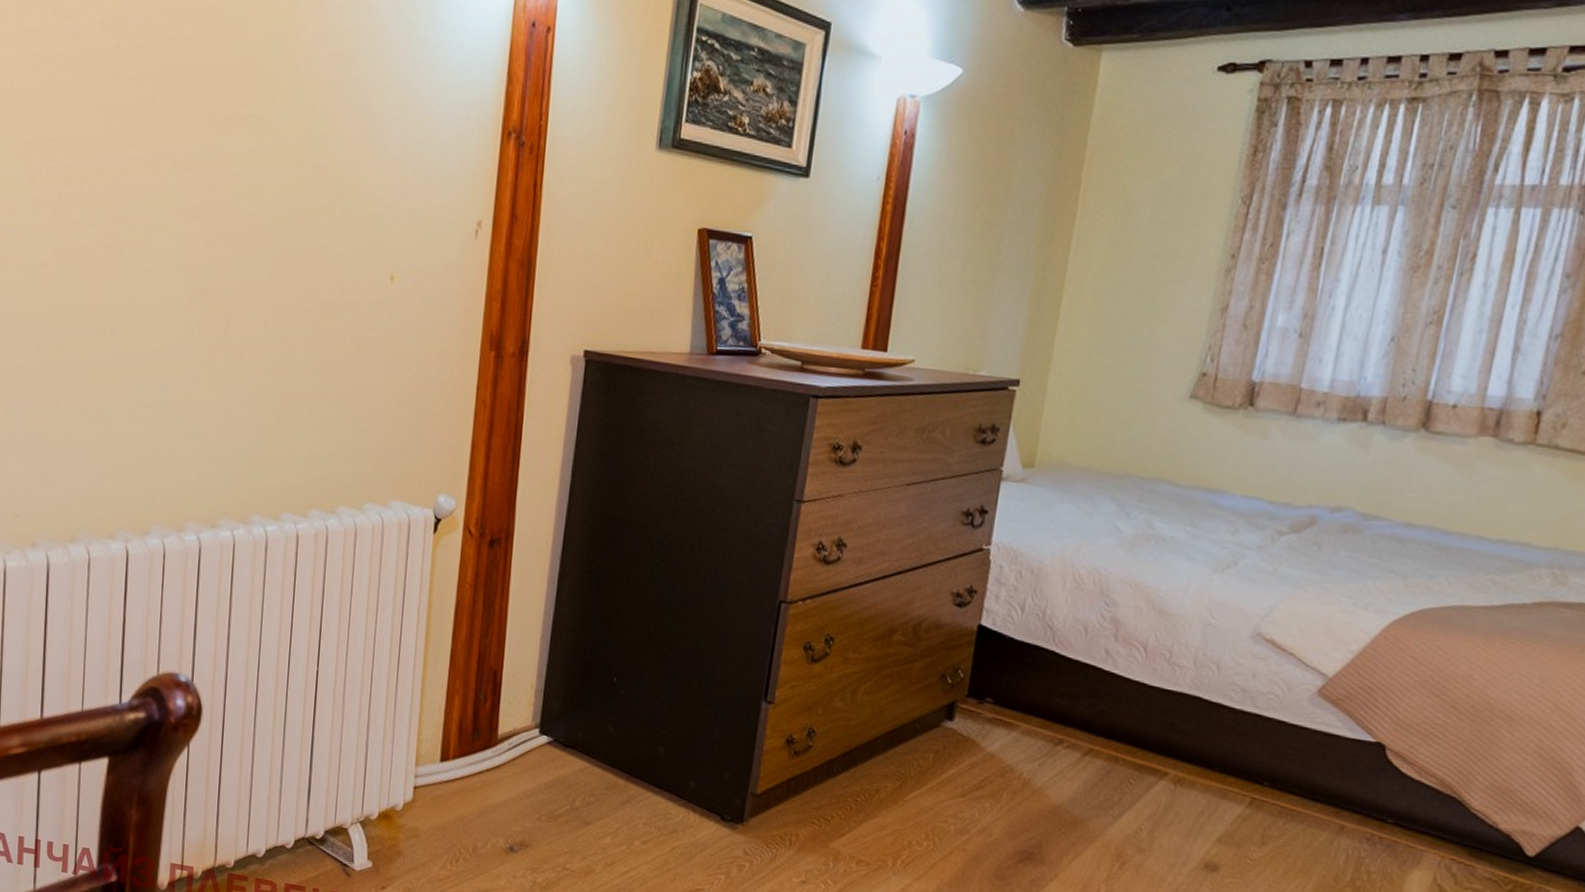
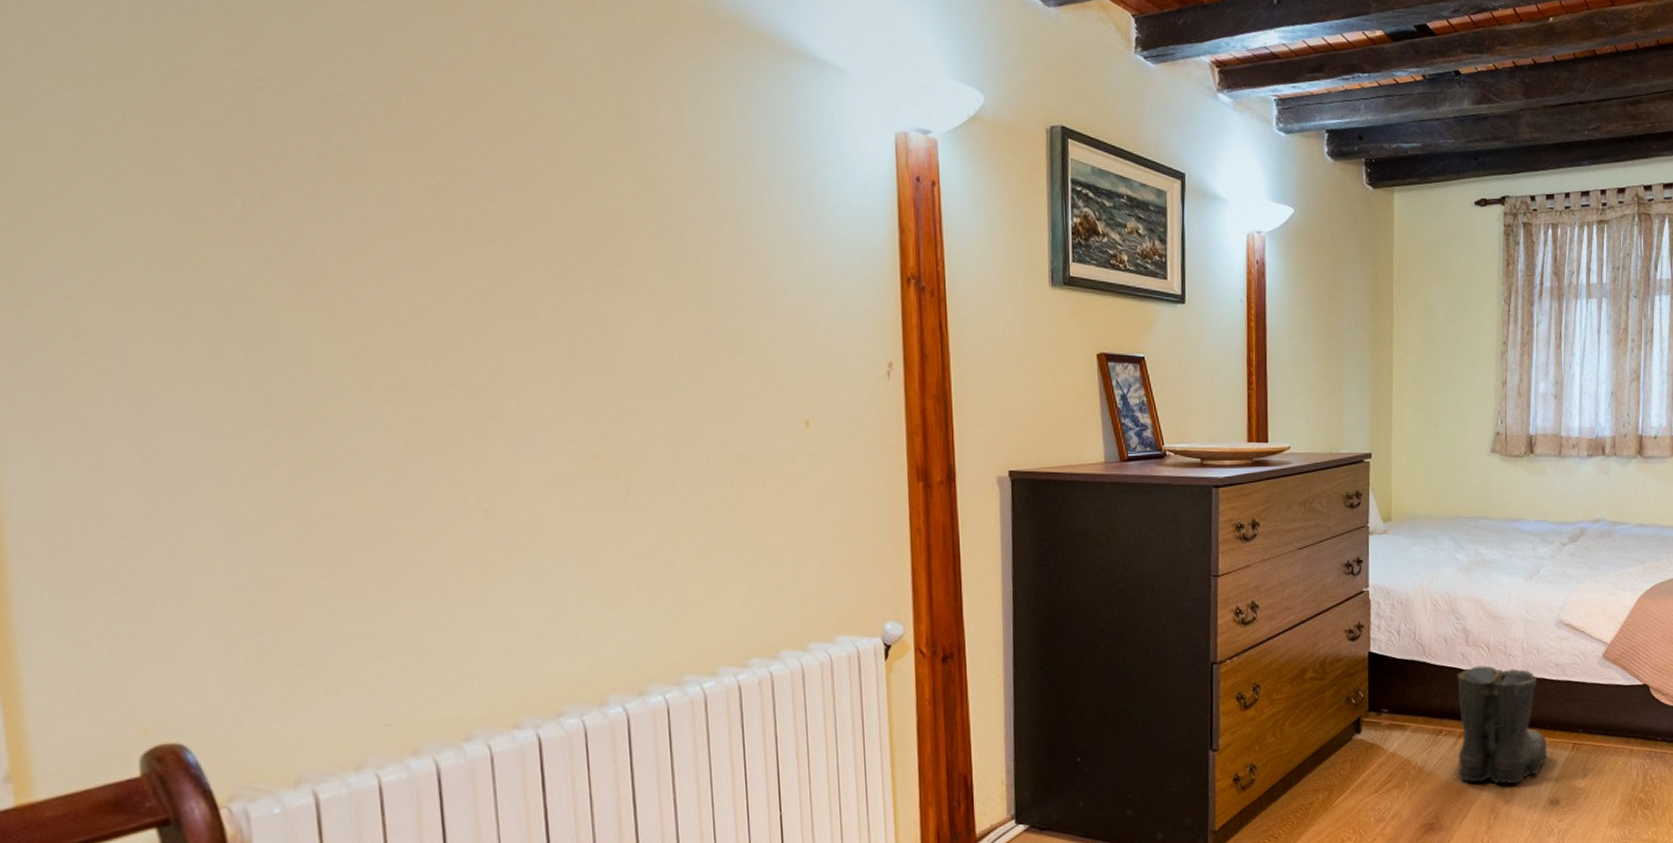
boots: none [1071,669,1213,831] -> present [1454,665,1548,784]

